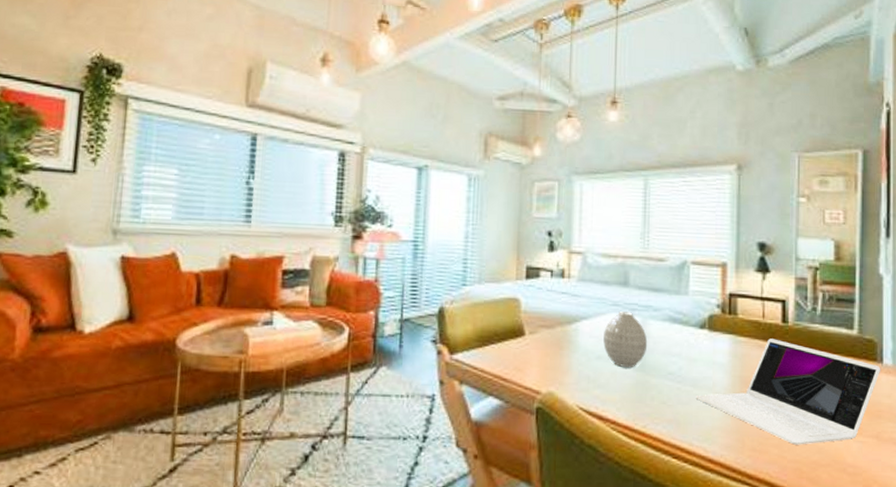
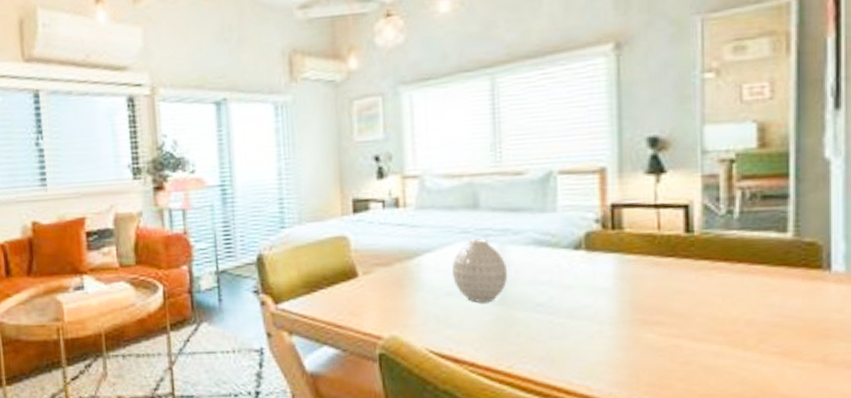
laptop: present [695,338,881,445] -> none [573,253,829,376]

